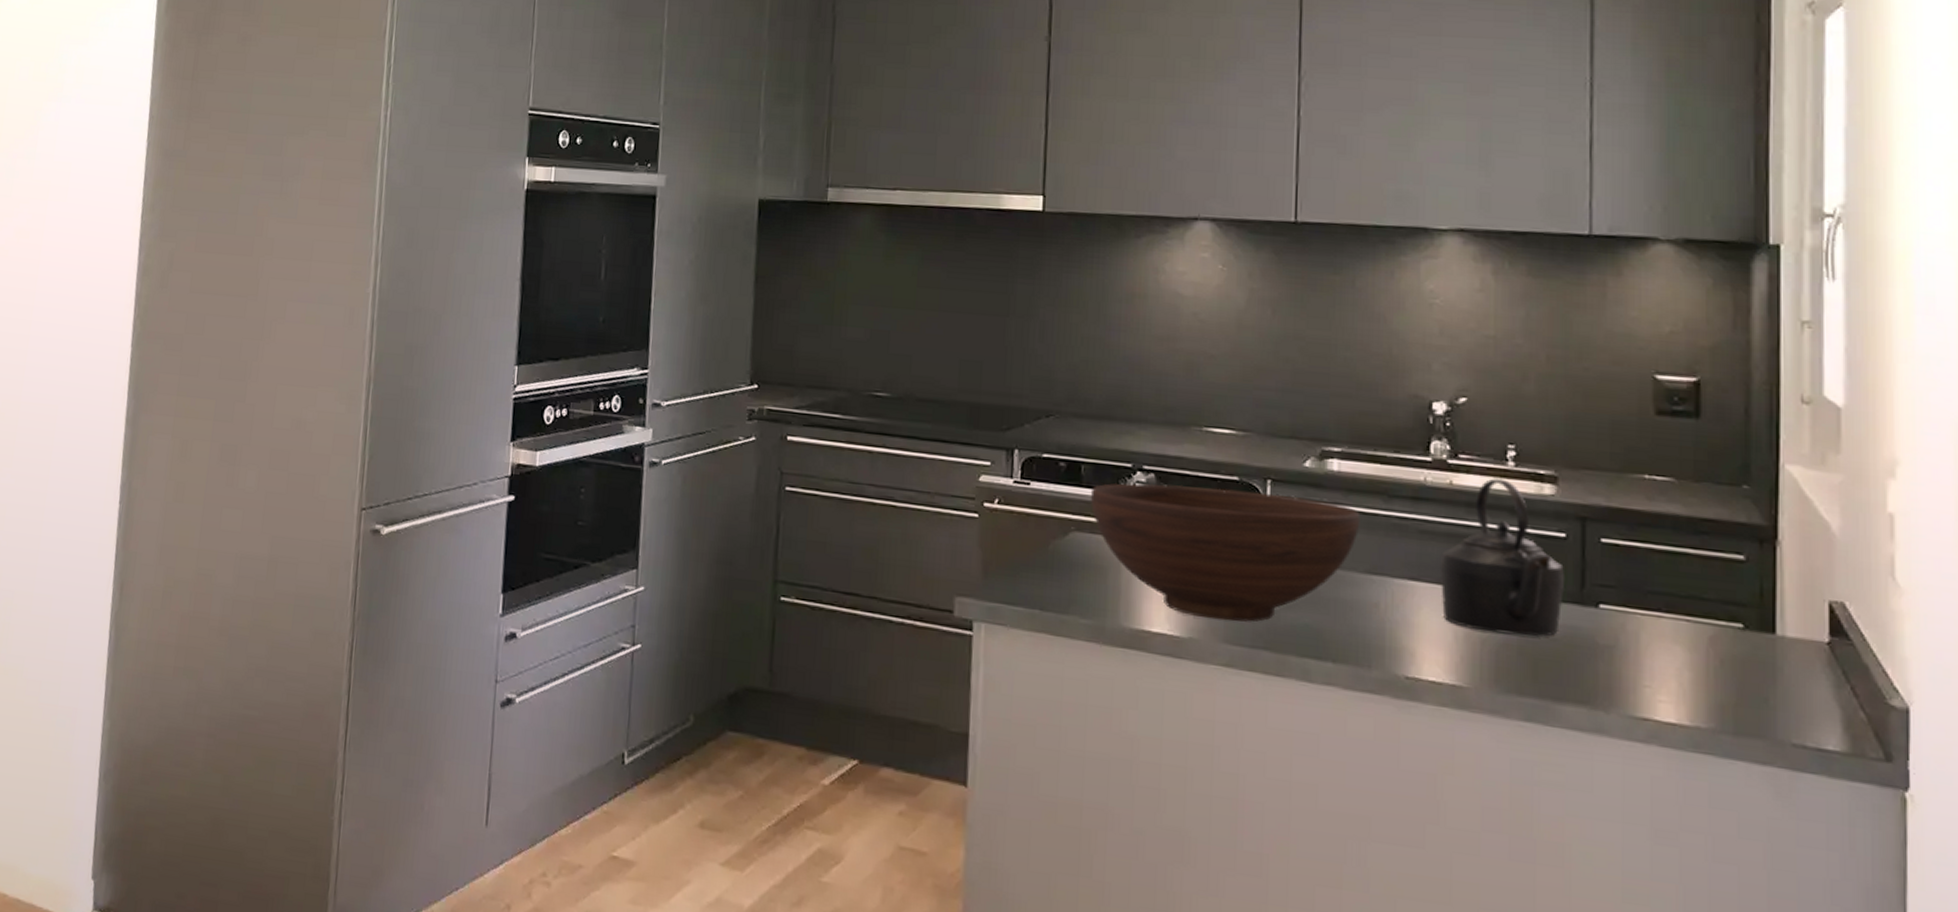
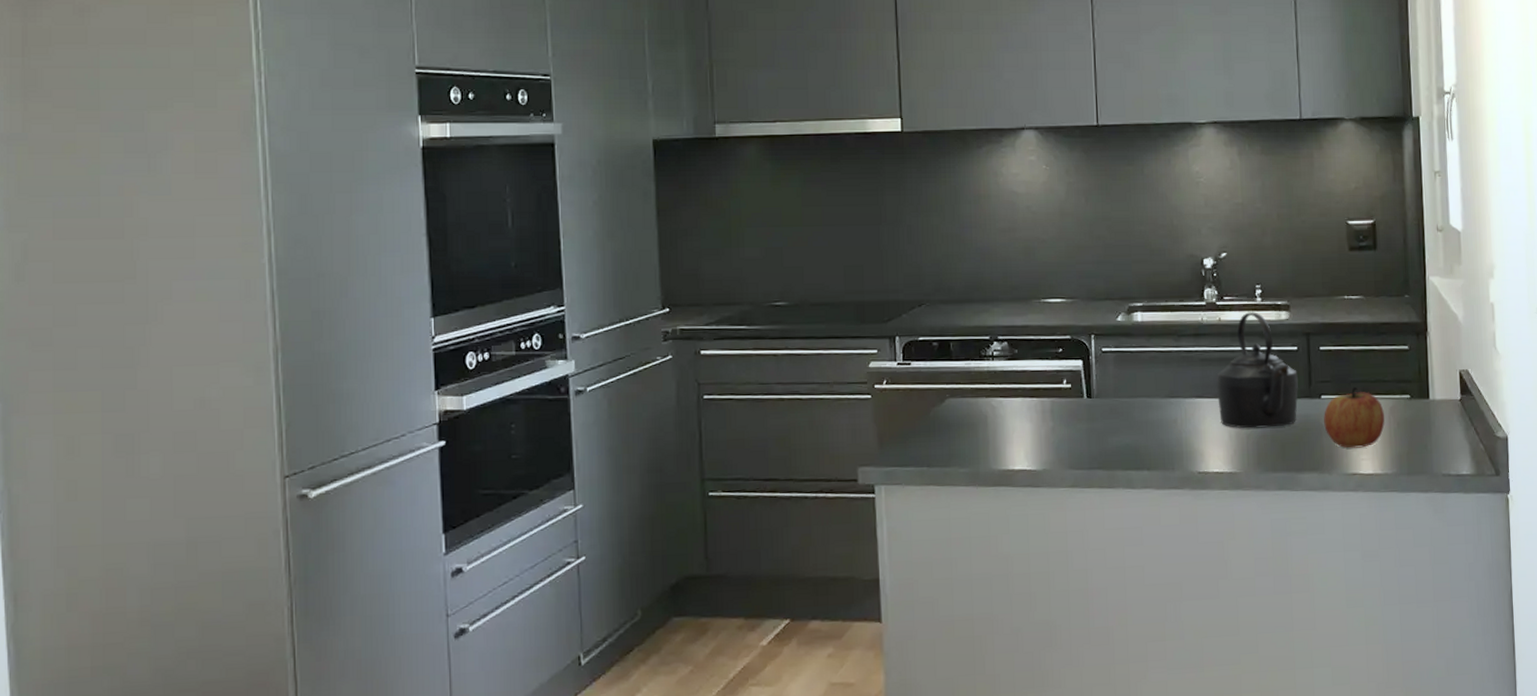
fruit bowl: present [1090,483,1361,622] -> none [959,345,1160,452]
apple: none [1602,599,1699,686] -> present [1324,386,1385,448]

